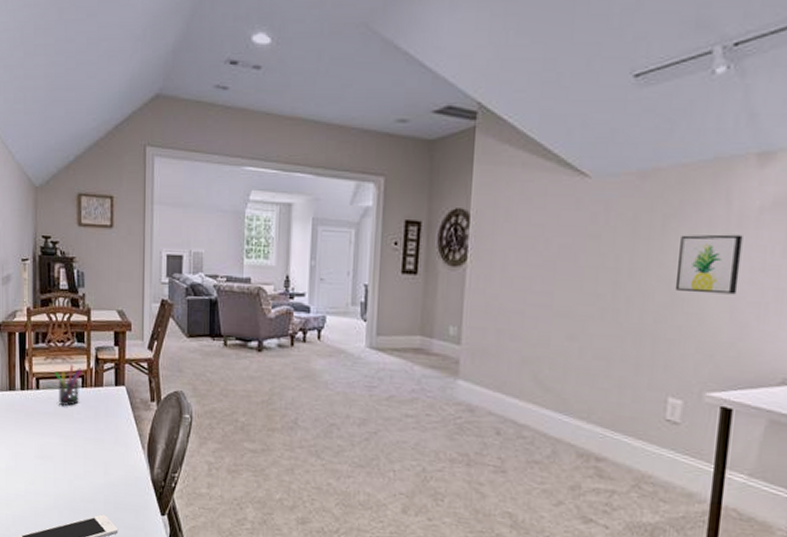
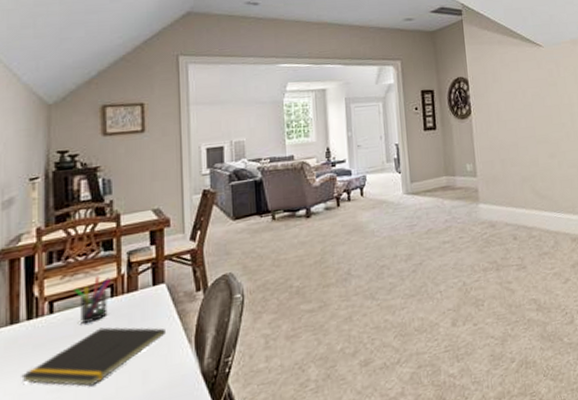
notepad: none [17,413,124,463] -> present [21,327,165,386]

